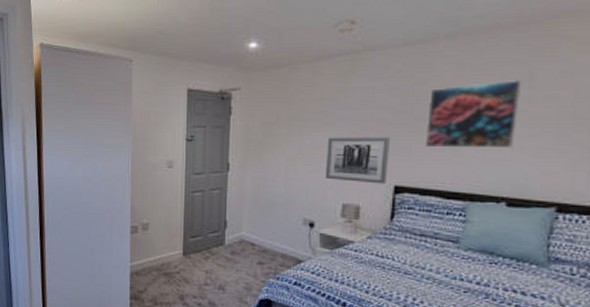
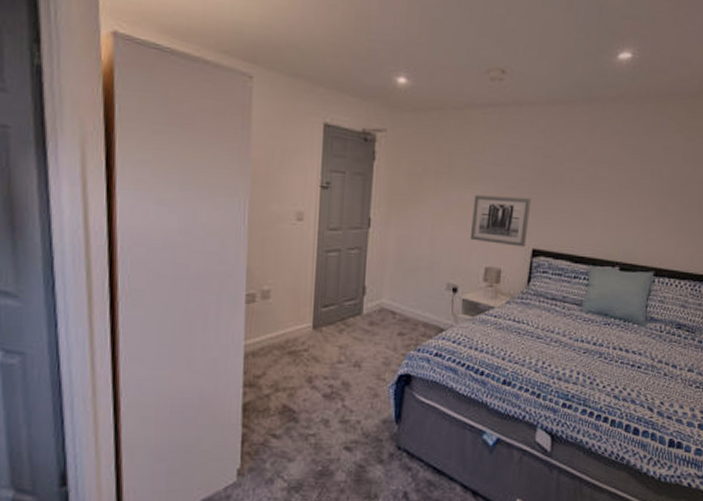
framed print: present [424,80,523,149] -> none [559,150,638,216]

